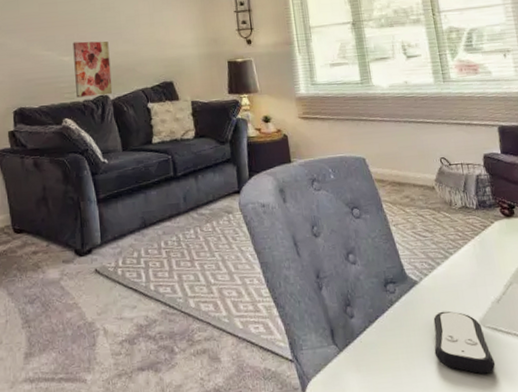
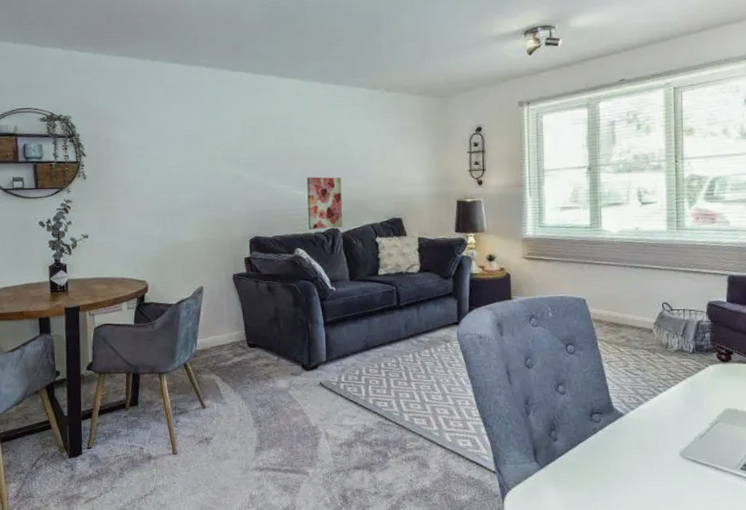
remote control: present [433,310,496,374] -> none [631,441,690,498]

